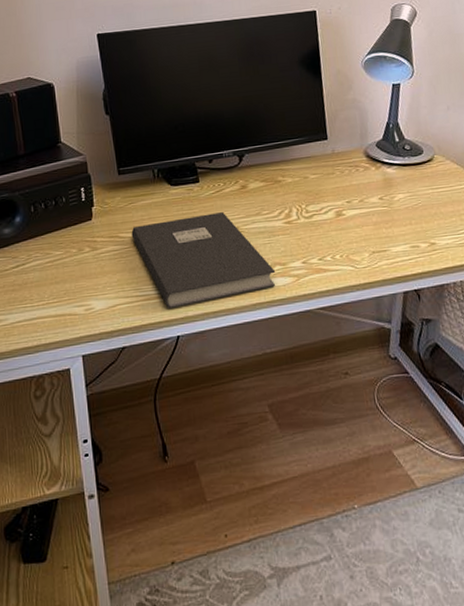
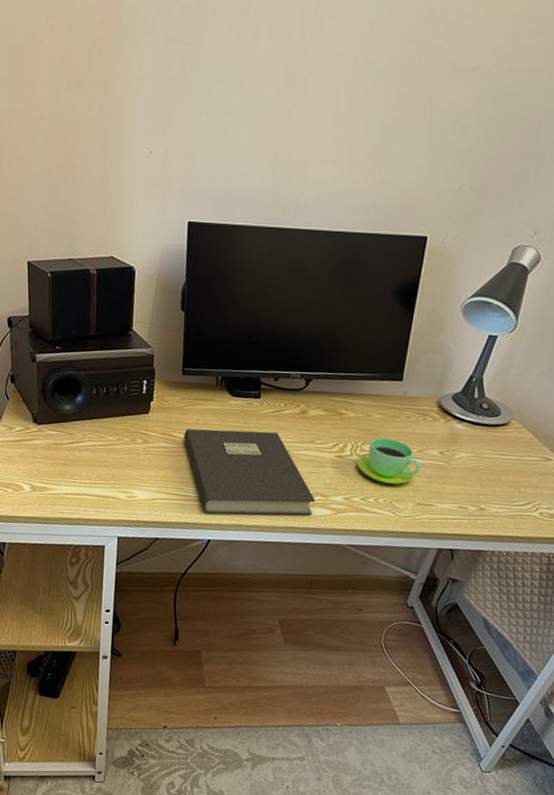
cup: none [305,195,366,240] -> present [357,437,421,485]

